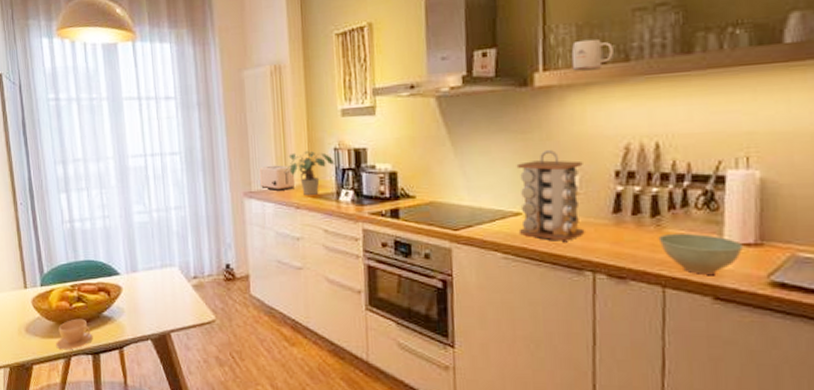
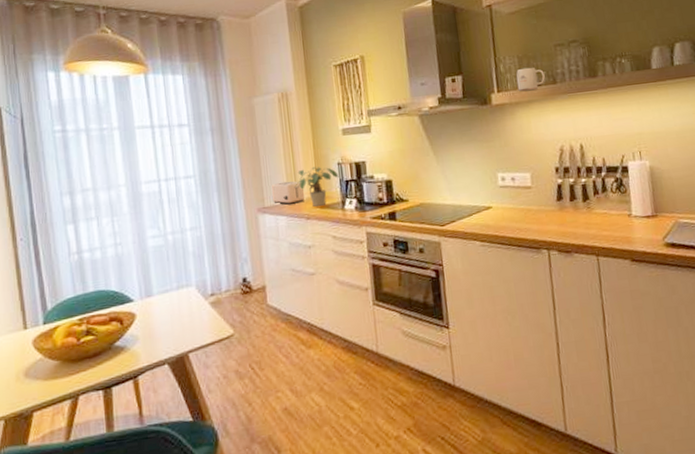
teacup: present [56,318,93,350] -> none [61,352,104,390]
spice rack: present [516,150,585,241] -> none [484,154,539,227]
bowl: present [658,233,743,276] -> none [589,211,645,244]

